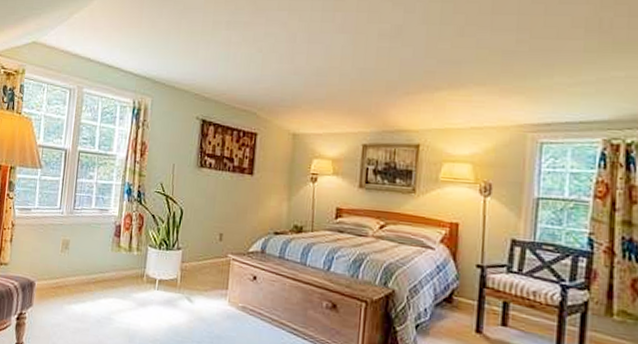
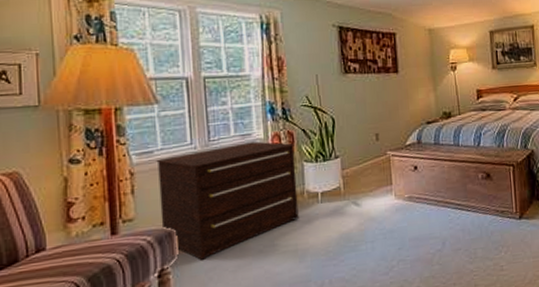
dresser: none [26,216,143,315] -> present [156,141,299,260]

